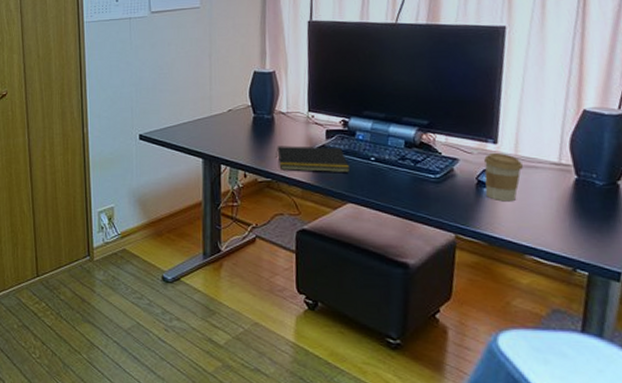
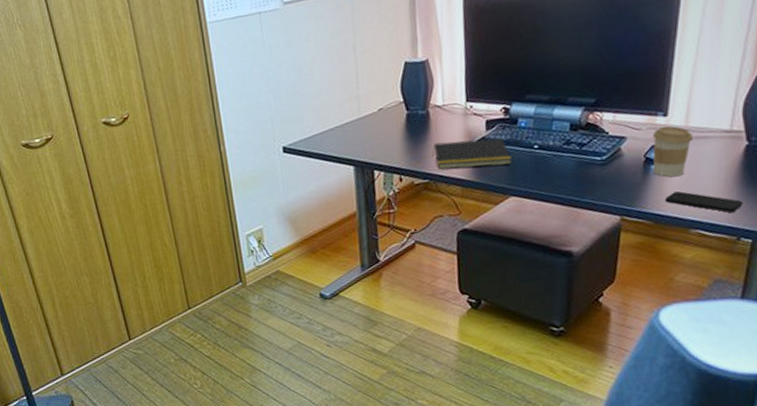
smartphone: none [498,216,577,242] -> present [664,191,743,212]

